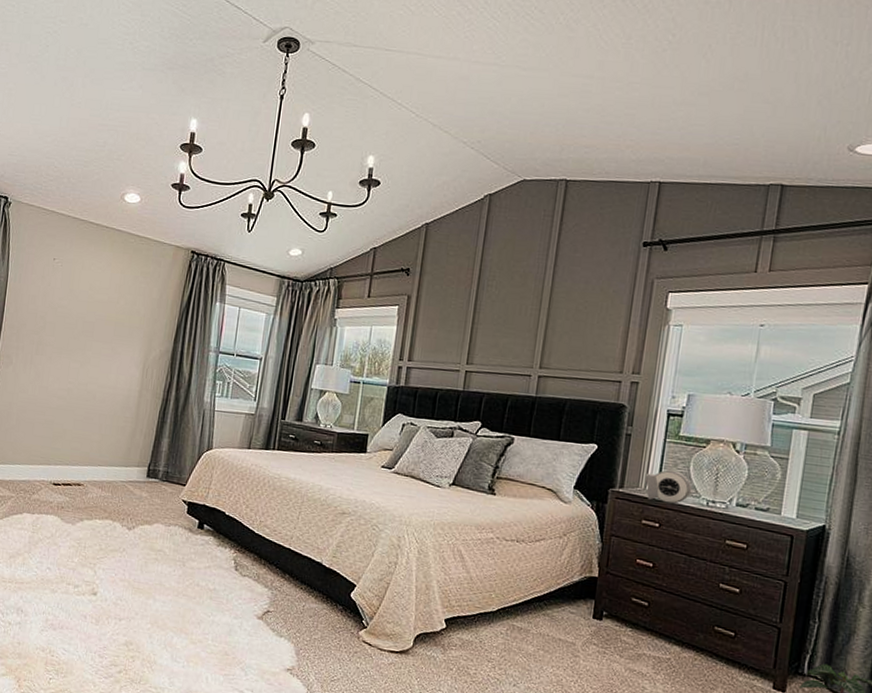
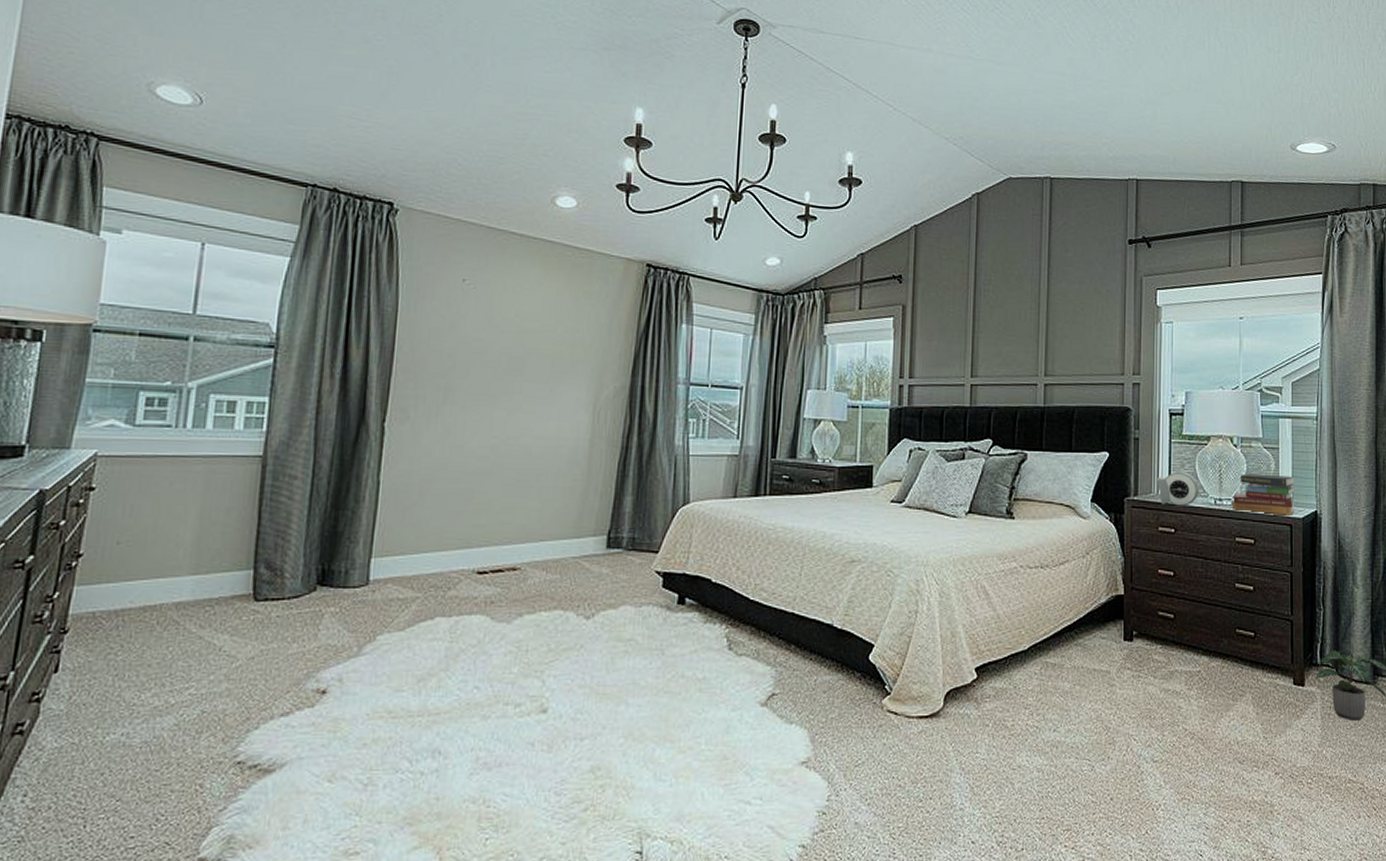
books: none [725,479,804,527] -> present [1232,473,1295,516]

